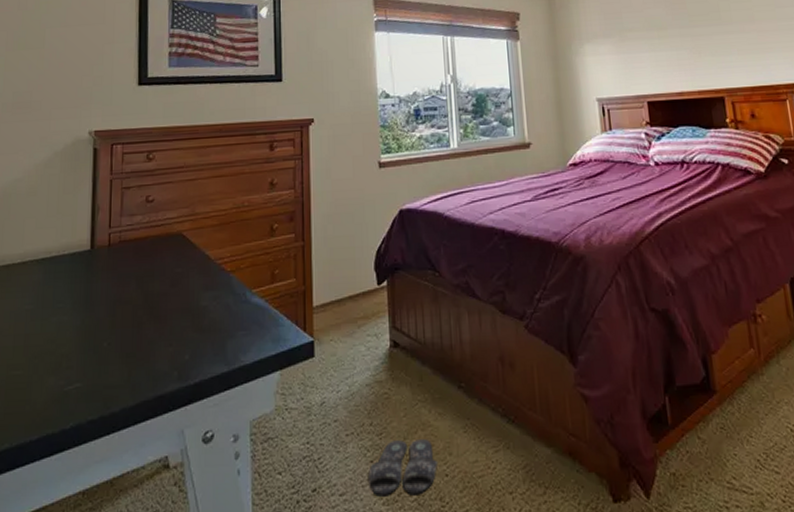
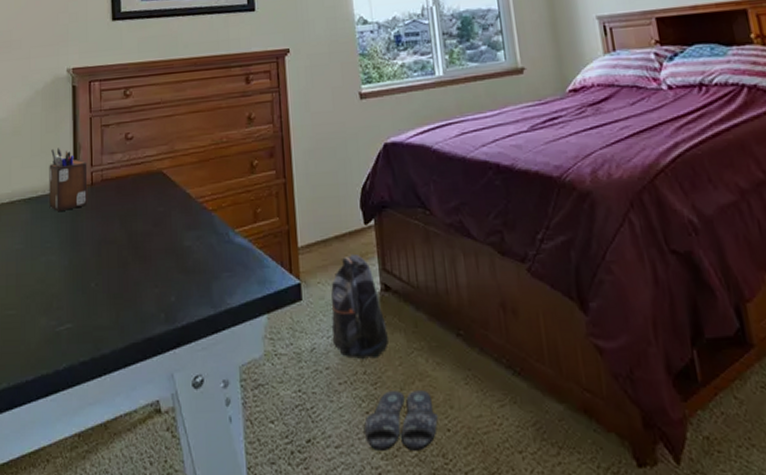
desk organizer: none [63,209,106,273] -> present [49,148,88,212]
backpack: none [341,312,395,413] -> present [331,253,389,360]

